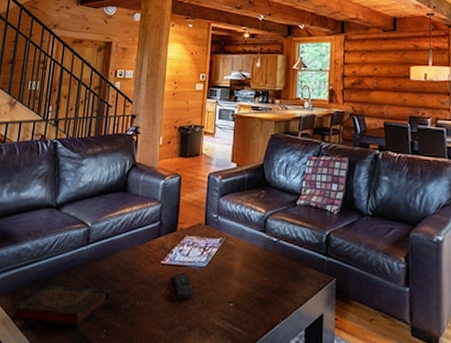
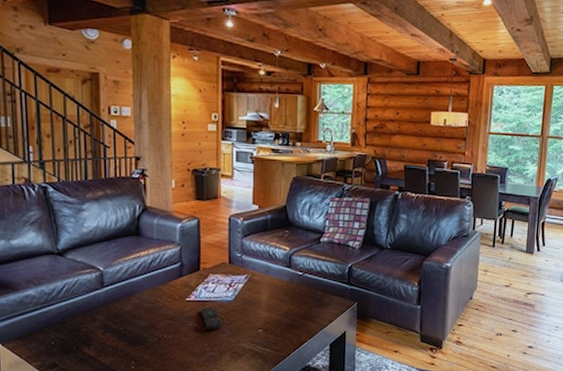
book: present [12,285,110,326] -> none [24,328,134,362]

